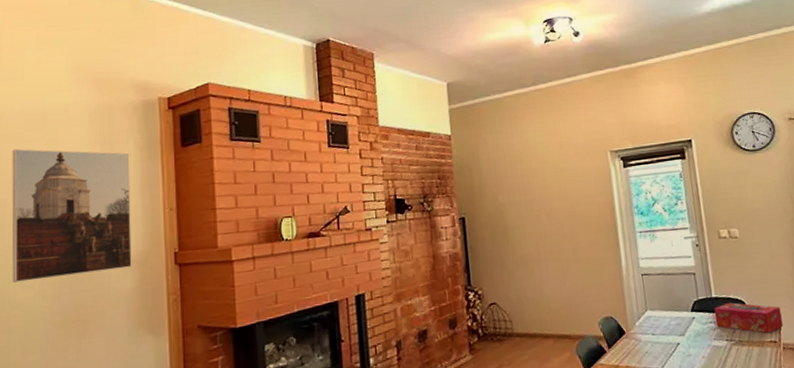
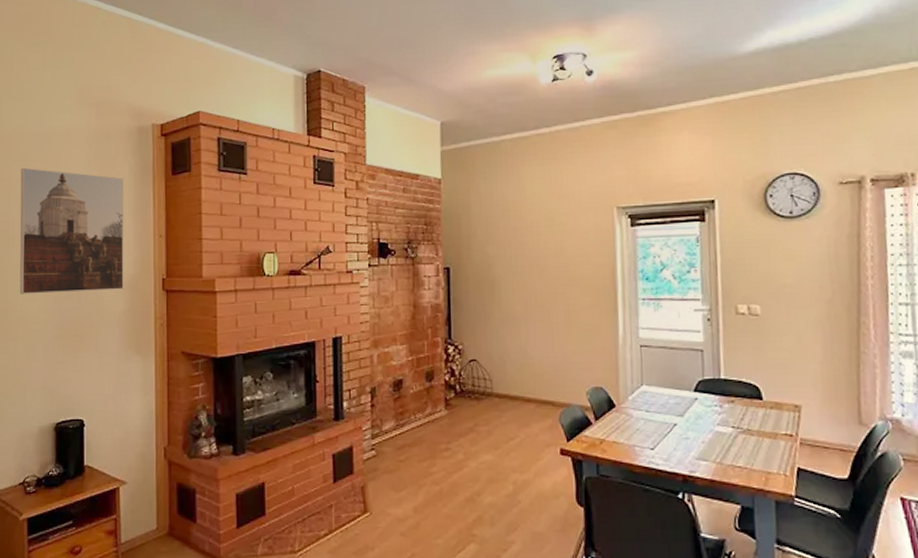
tissue box: present [714,302,783,334] -> none [721,387,803,426]

